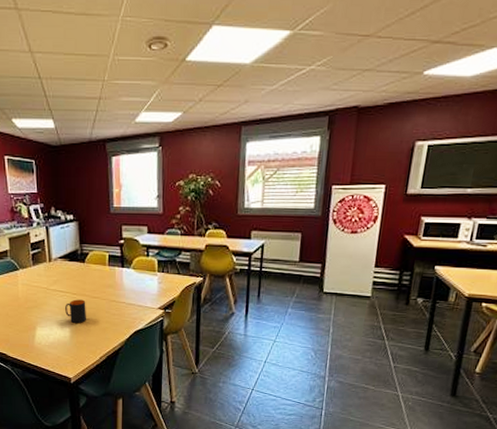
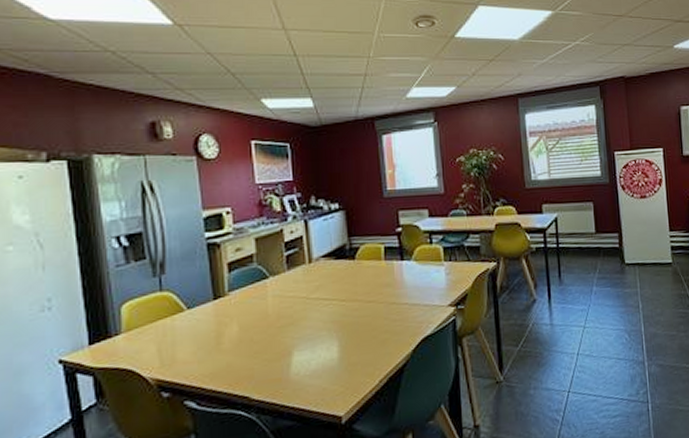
mug: present [65,299,86,323] -> none [331,306,359,339]

